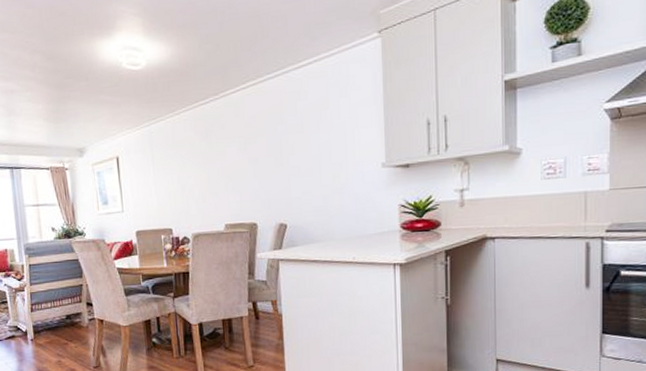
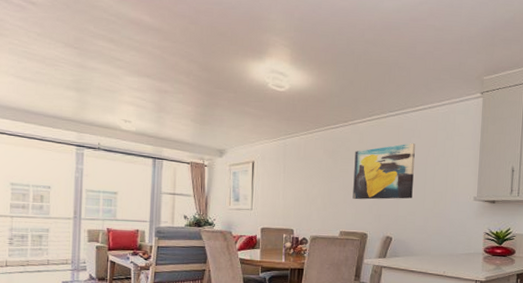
wall art: none [231,108,306,186] -> present [352,143,415,200]

